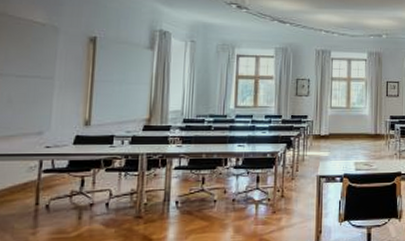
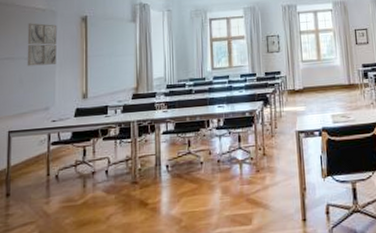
wall art: none [18,37,59,86] -> present [27,23,57,66]

